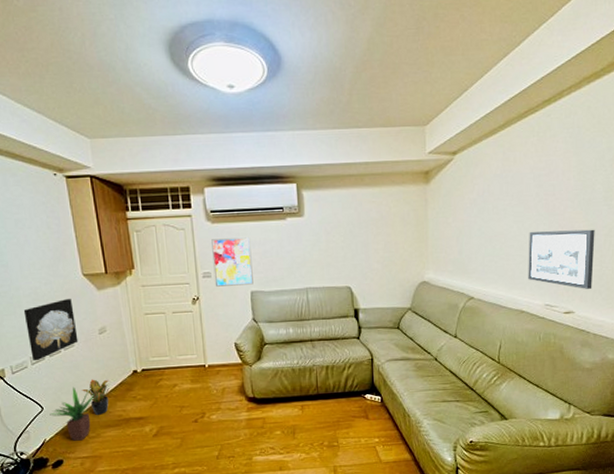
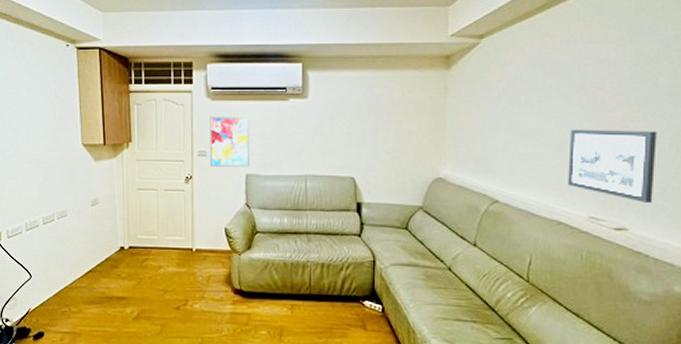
wall art: present [23,299,79,361] -> none [24,168,72,228]
potted plant: present [49,387,96,441] -> none [37,257,82,314]
potted plant: present [81,379,110,416] -> none [69,251,96,291]

